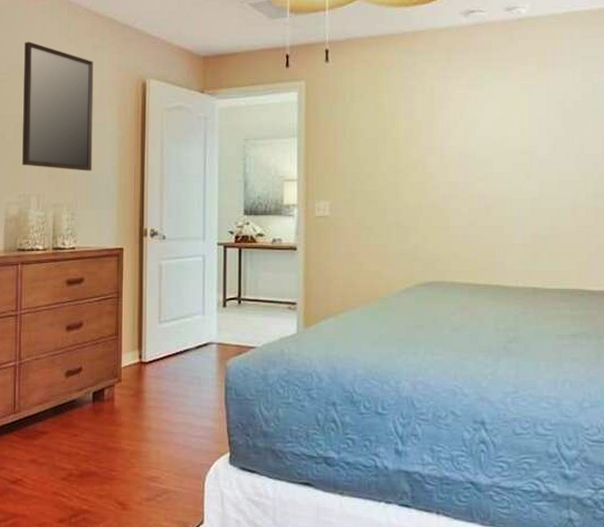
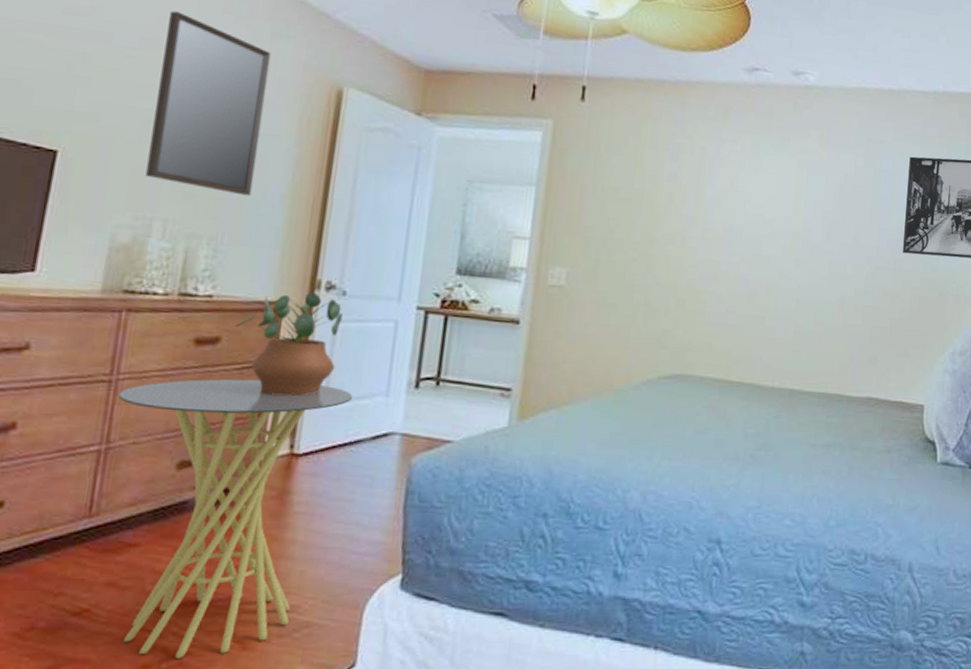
side table: none [23,308,178,515] -> present [119,379,352,658]
potted plant: none [92,240,164,318] -> present [235,293,342,396]

